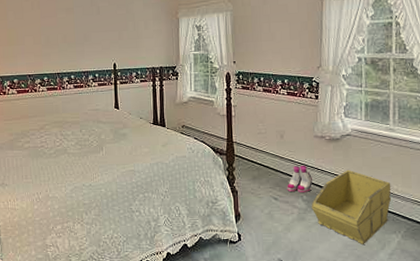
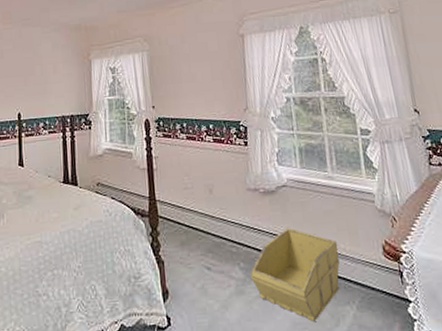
boots: present [287,165,312,193] -> none [220,224,249,260]

